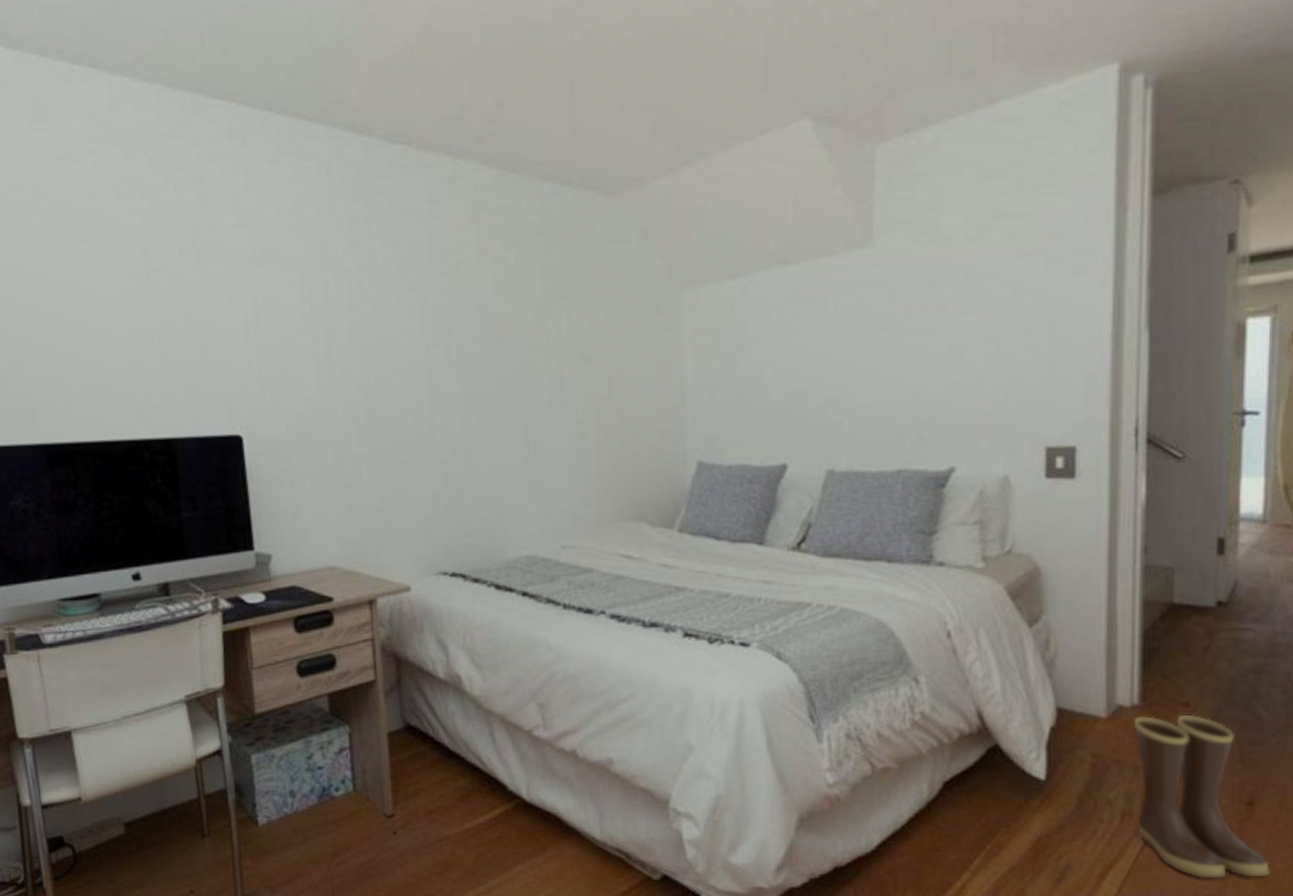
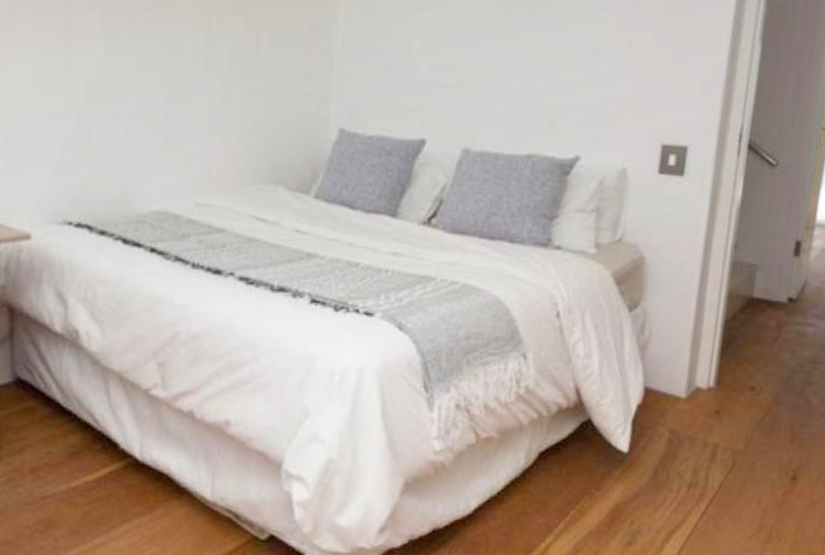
boot: present [1133,714,1271,879] -> none [700,397,803,543]

